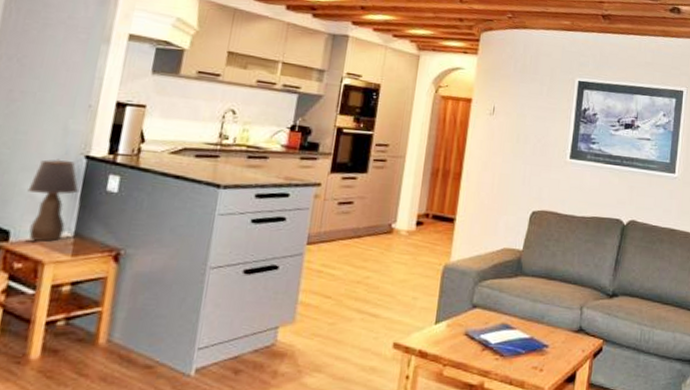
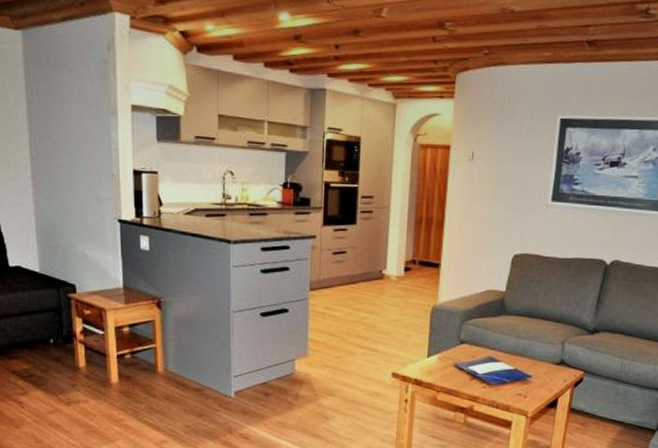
table lamp: present [27,159,80,243] -> none [81,223,120,294]

